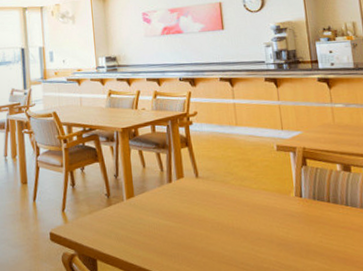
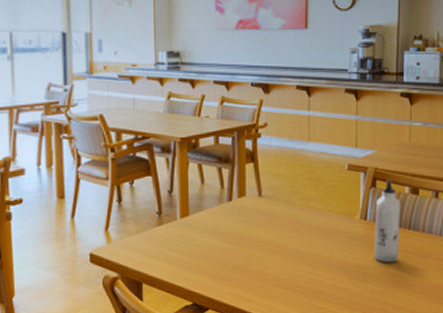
water bottle: none [309,159,340,240] -> present [374,180,401,263]

